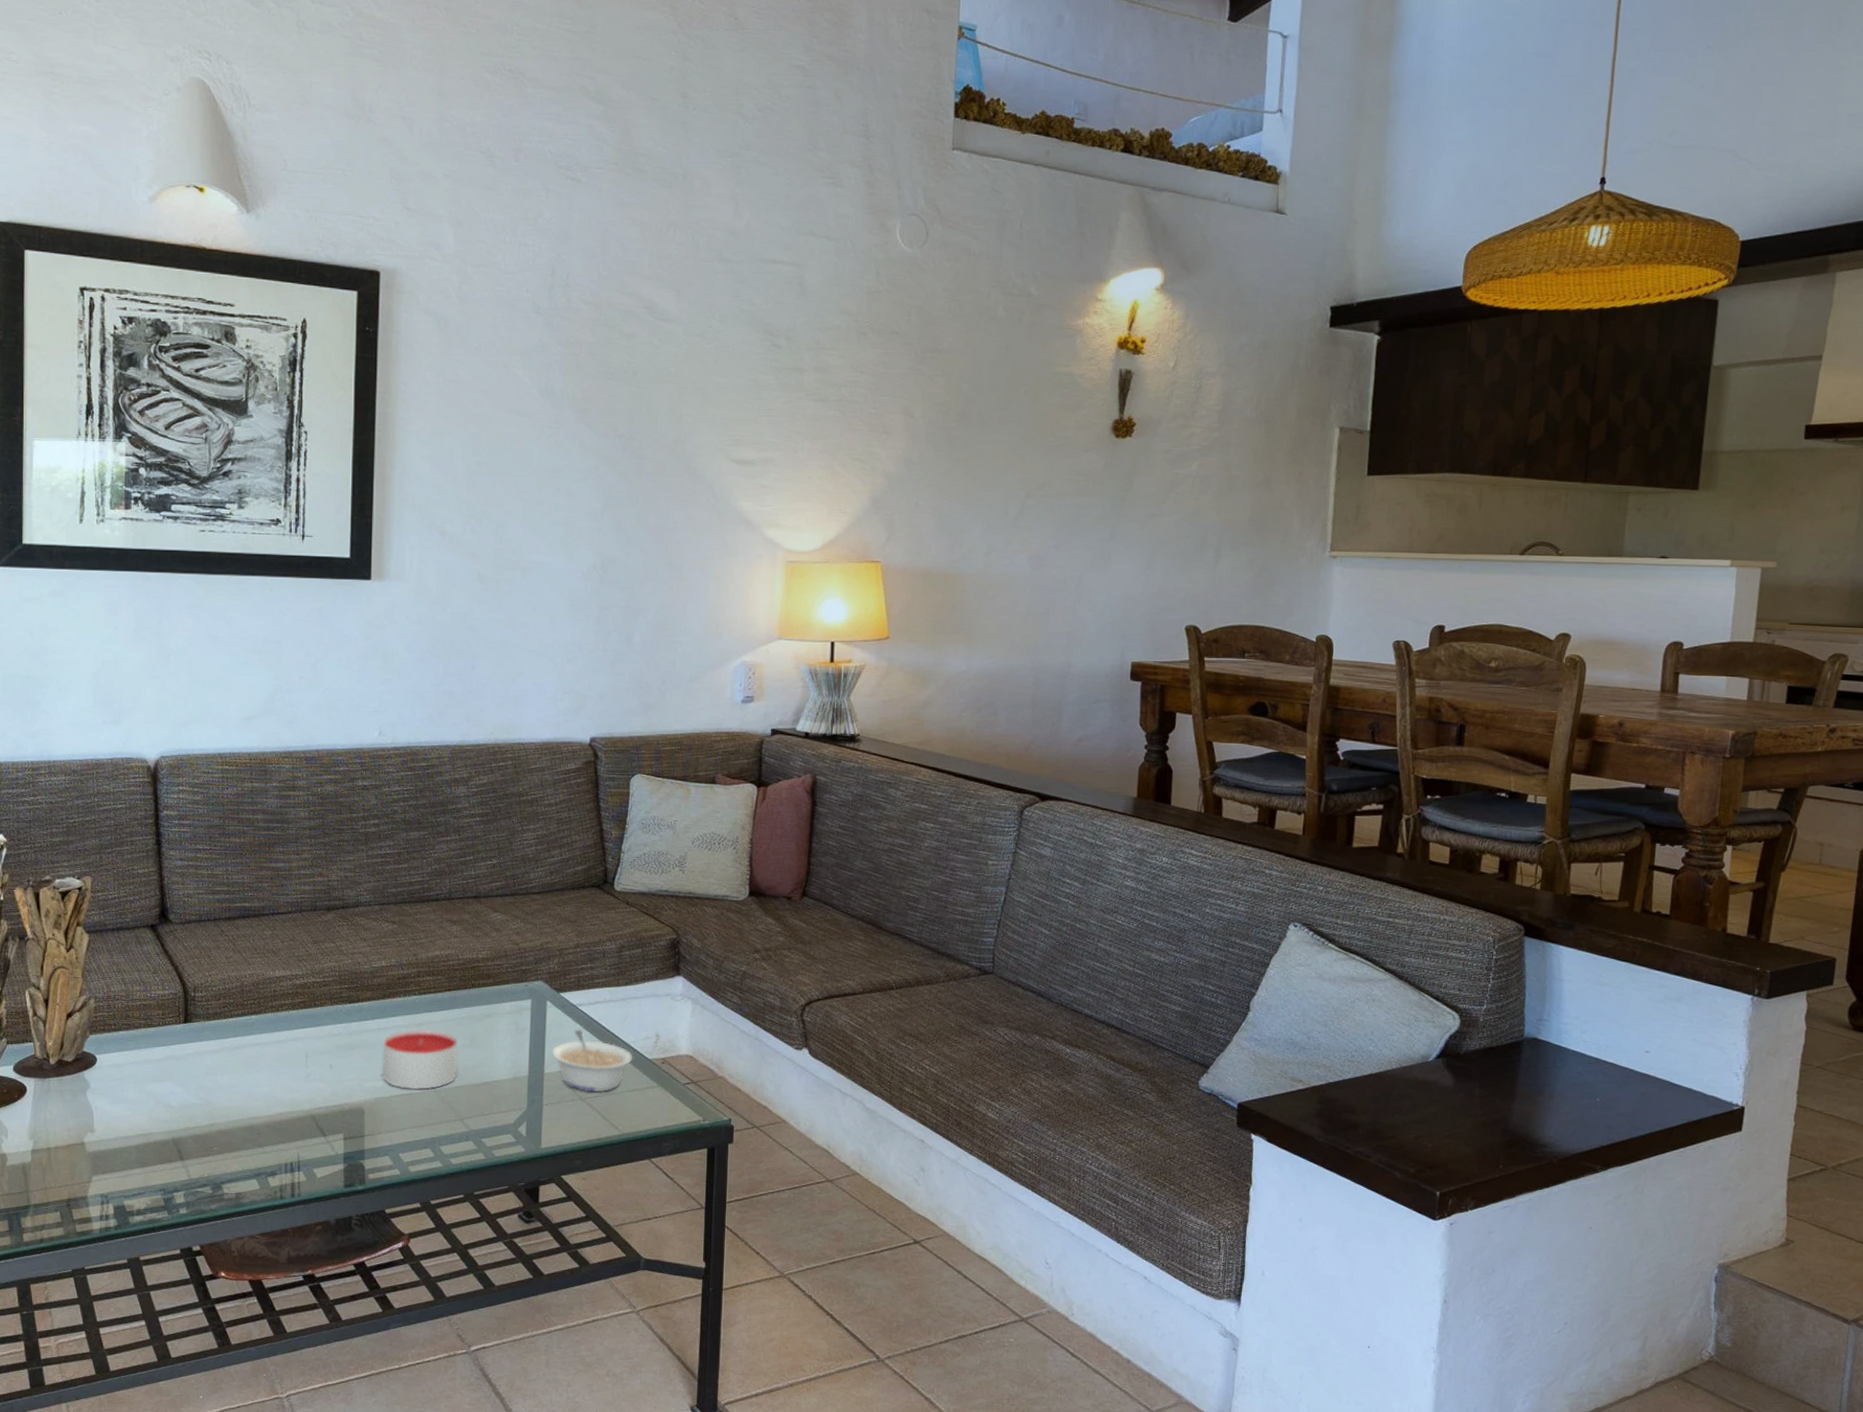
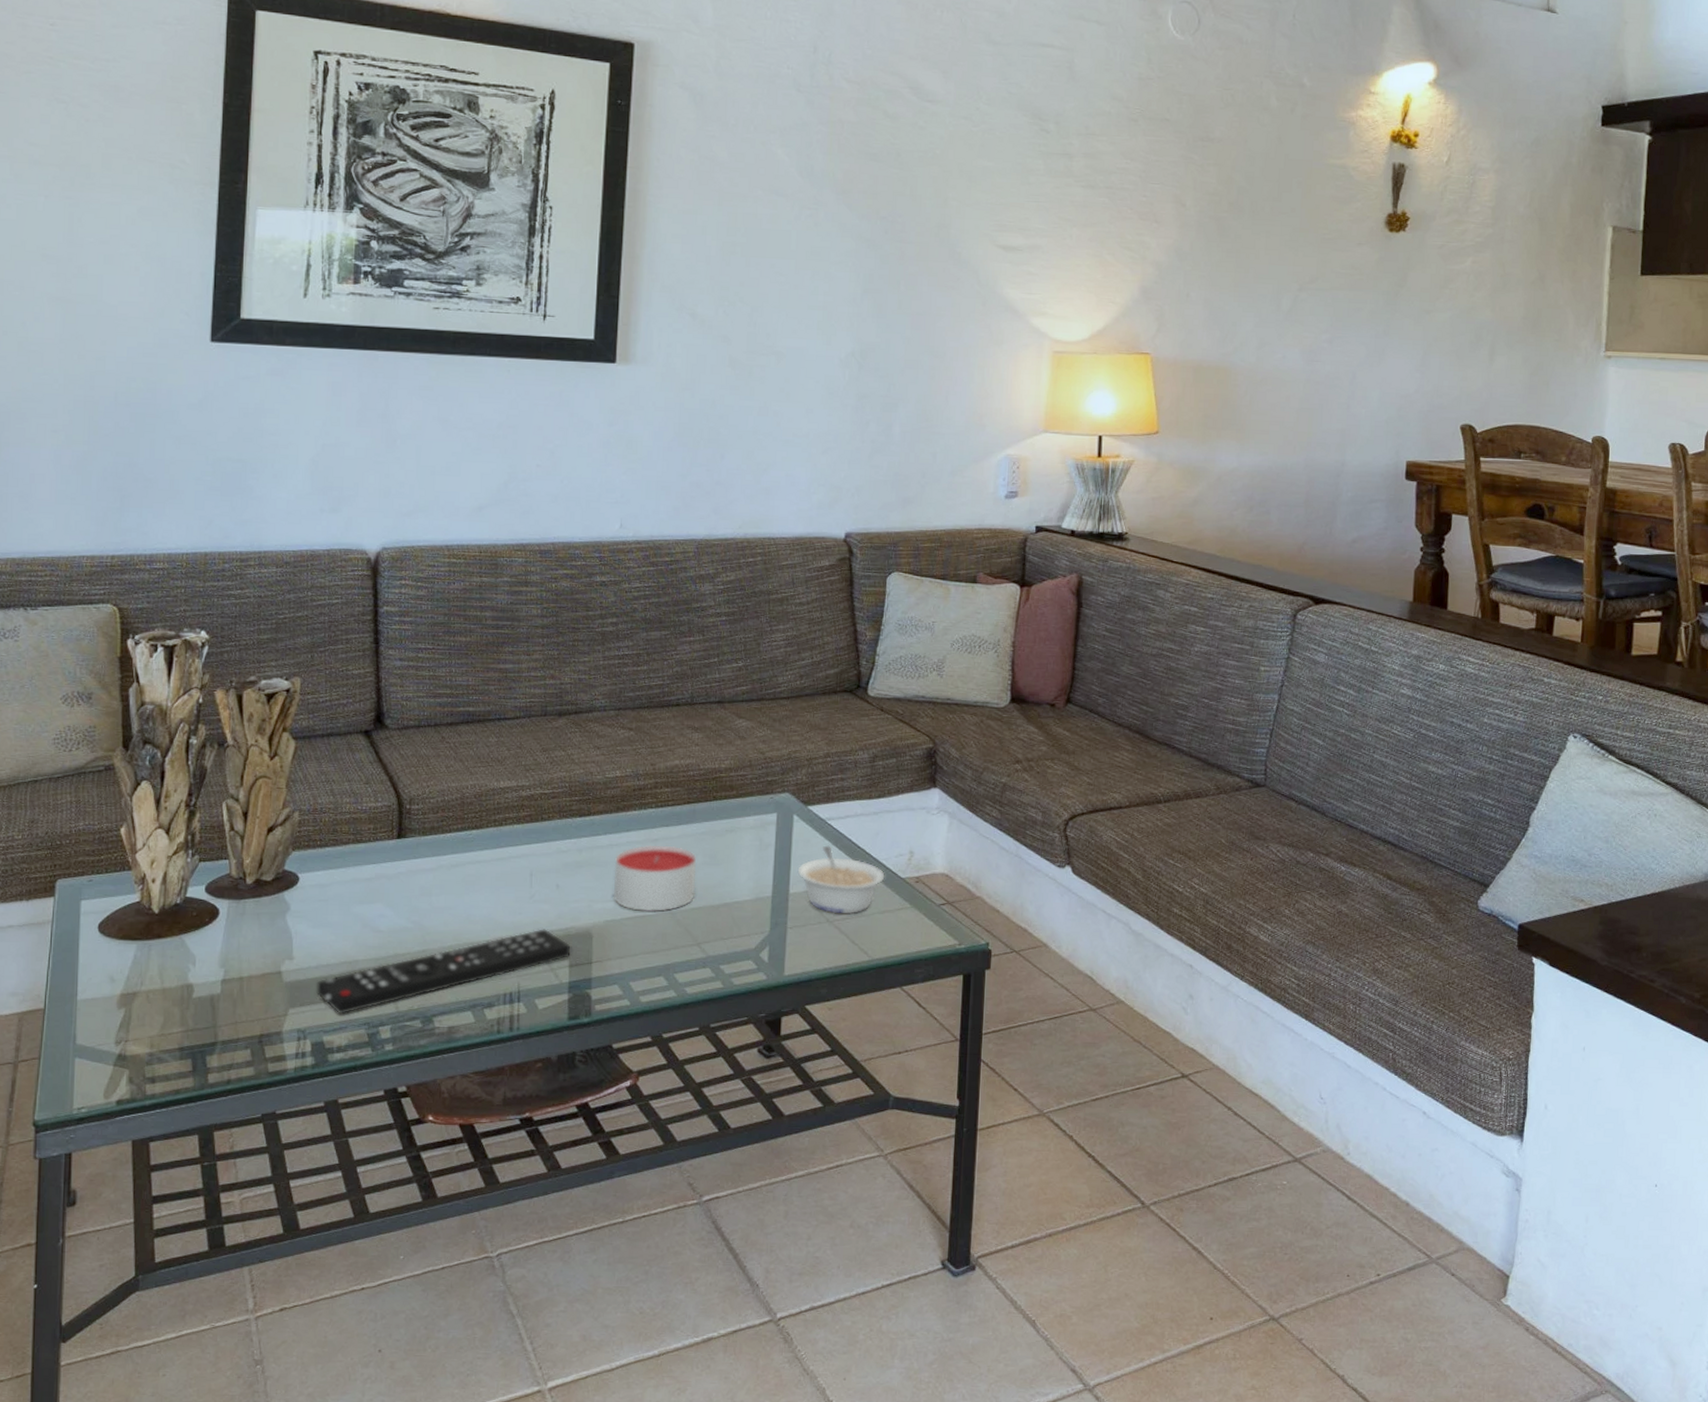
remote control: none [116,1105,345,1182] -> present [316,929,571,1015]

